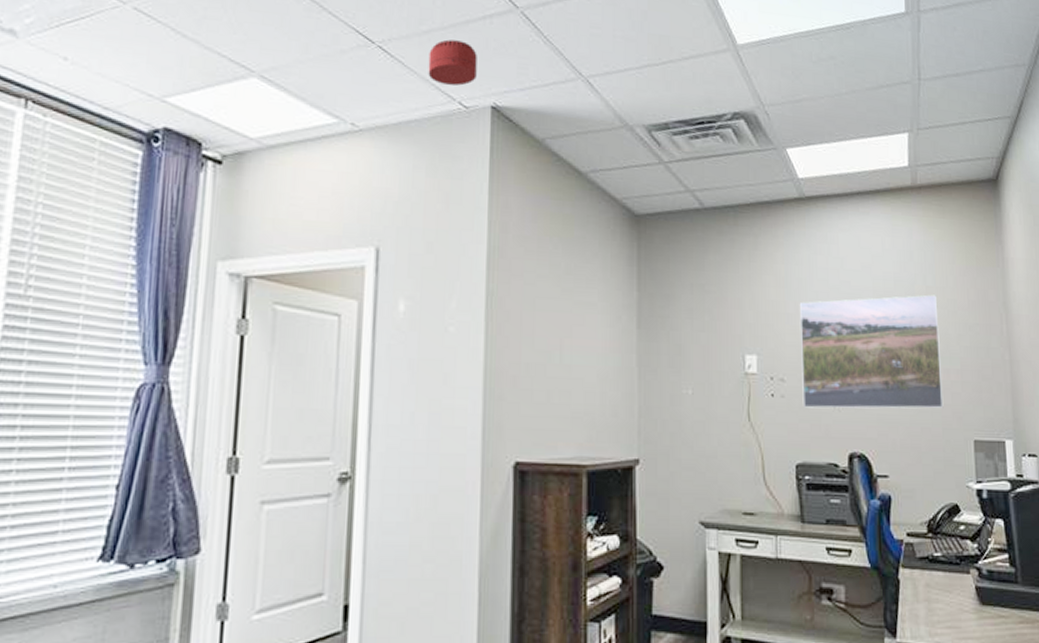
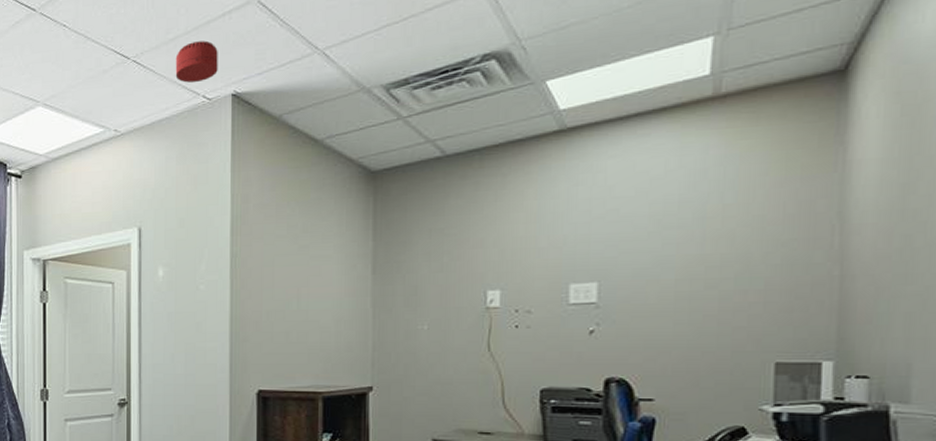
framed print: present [799,294,944,409] -> none [551,212,738,337]

